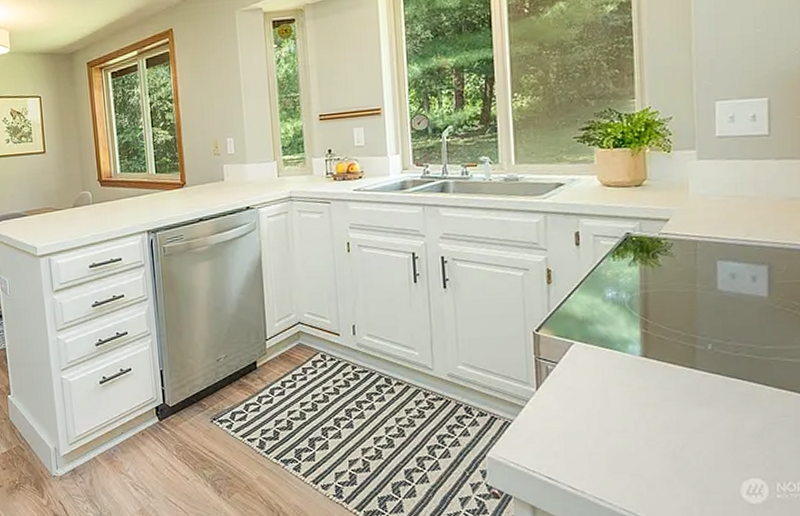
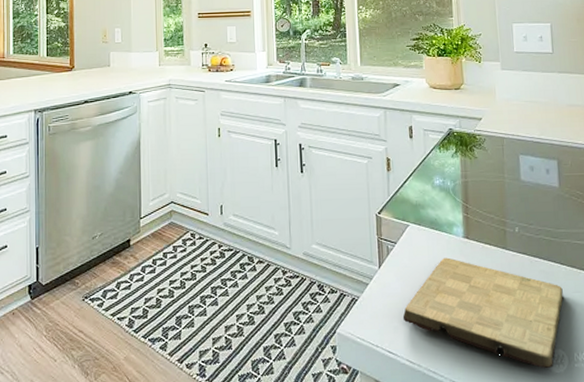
cutting board: none [564,378,767,499] -> present [402,257,564,369]

